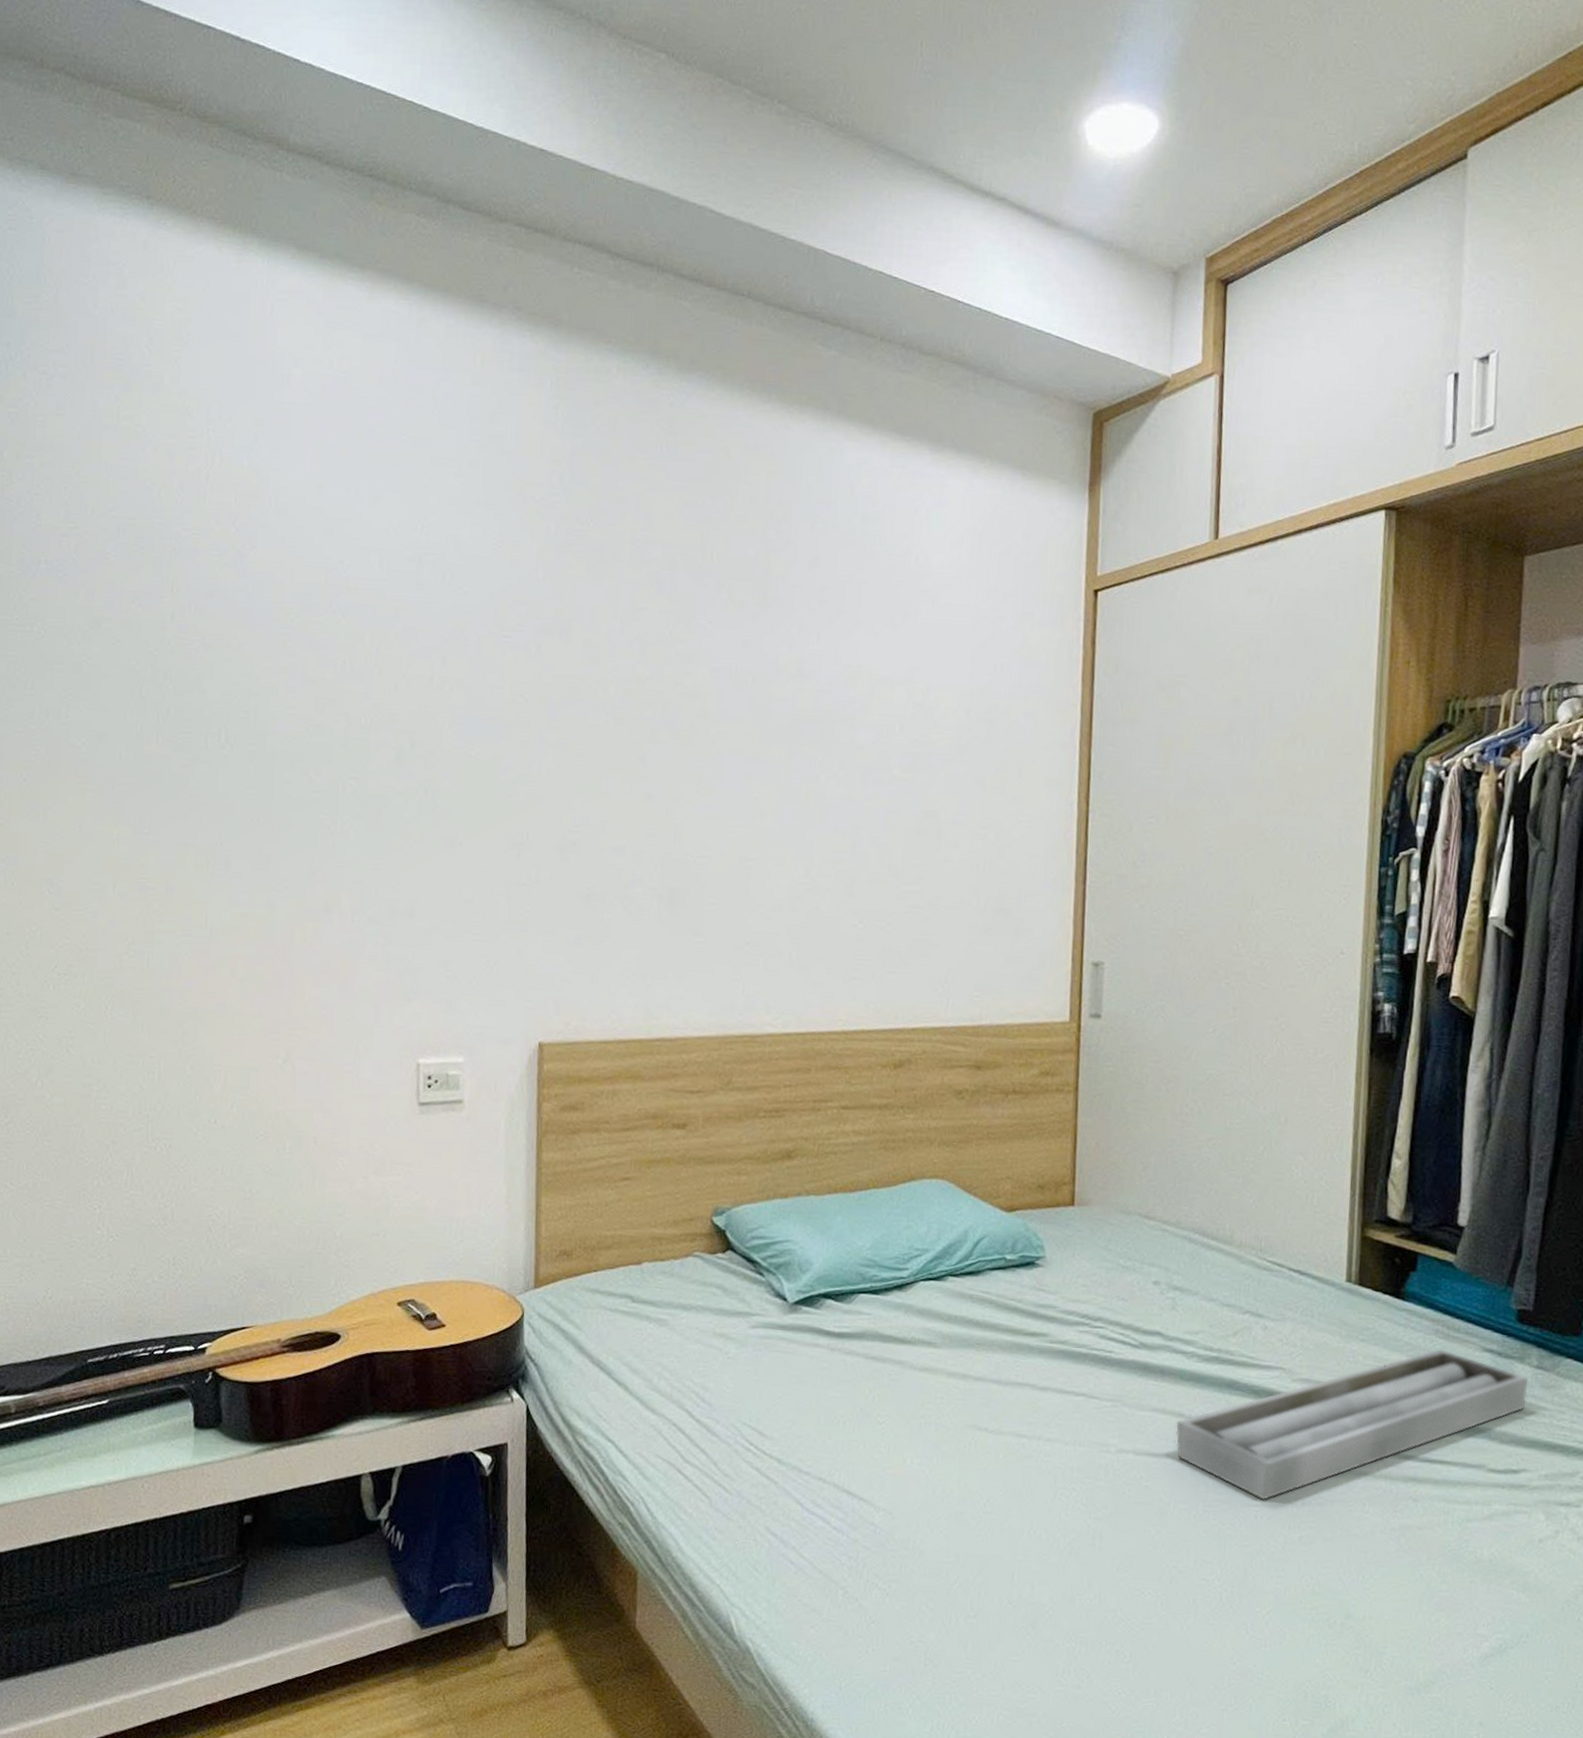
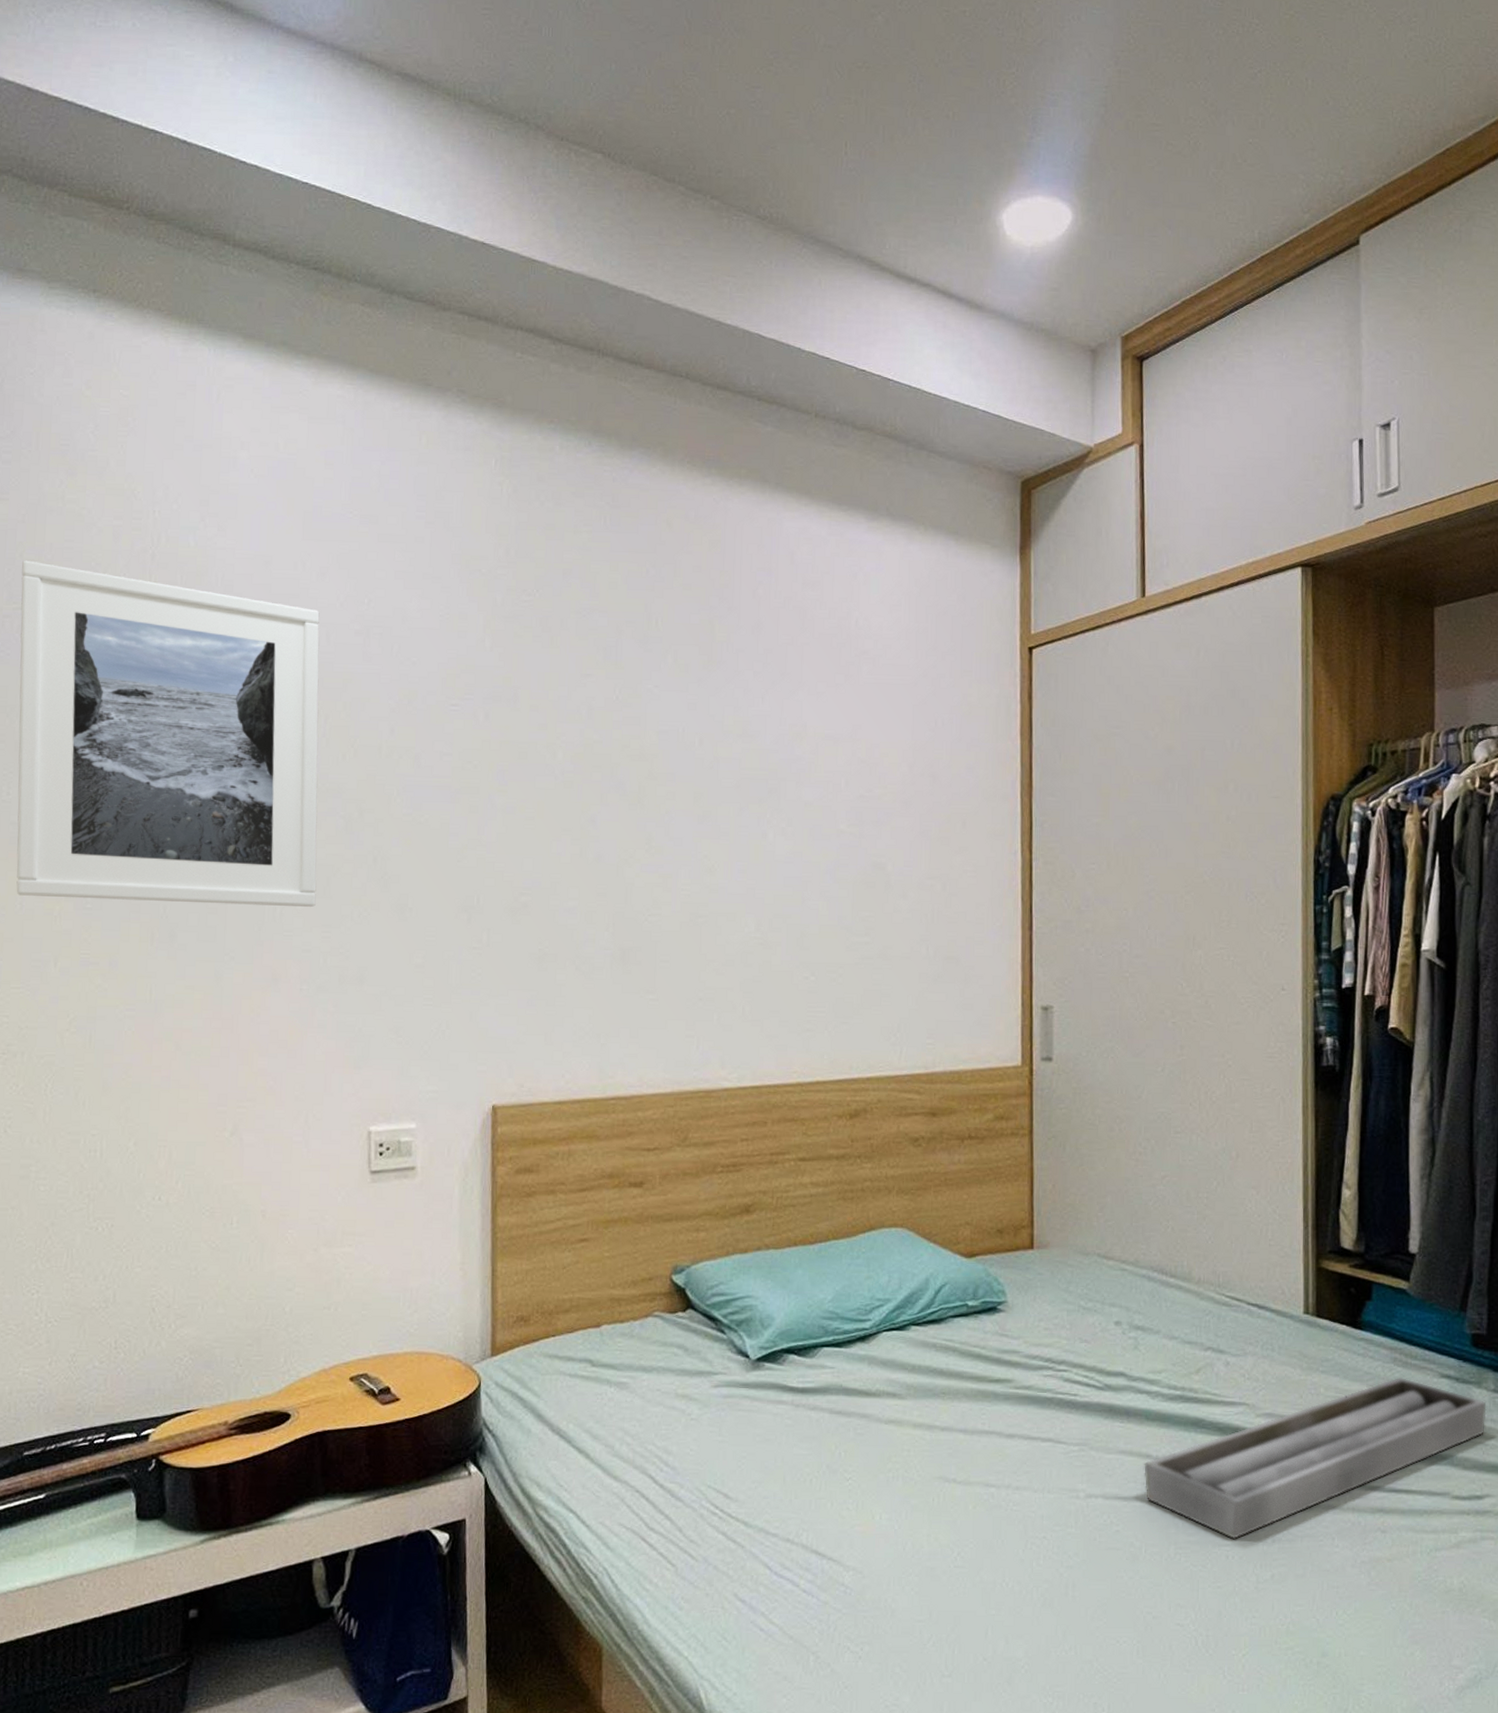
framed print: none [75,478,373,838] -> present [16,560,320,907]

